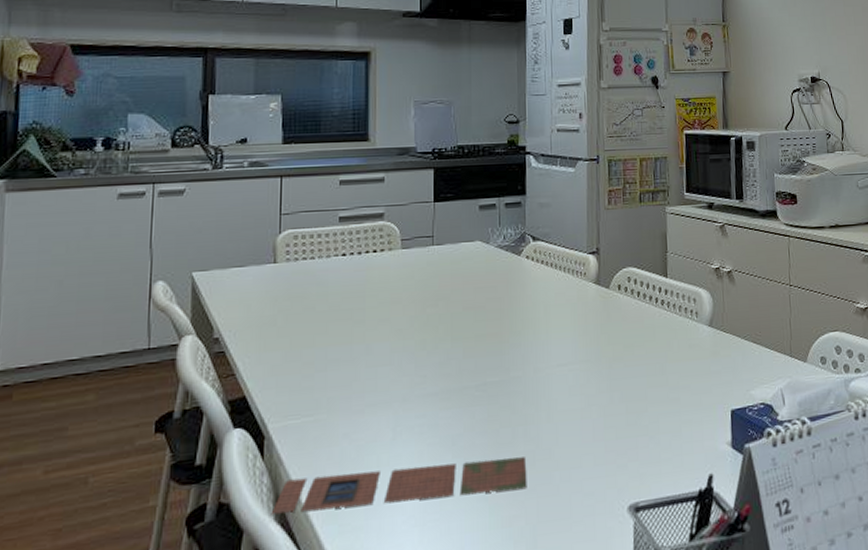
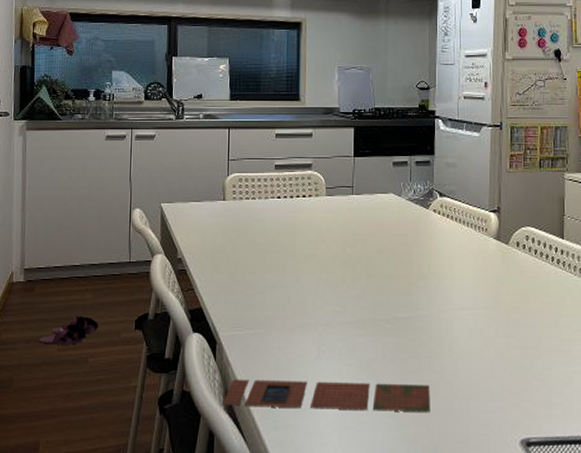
slippers: none [17,424,104,467] -> present [39,315,99,345]

